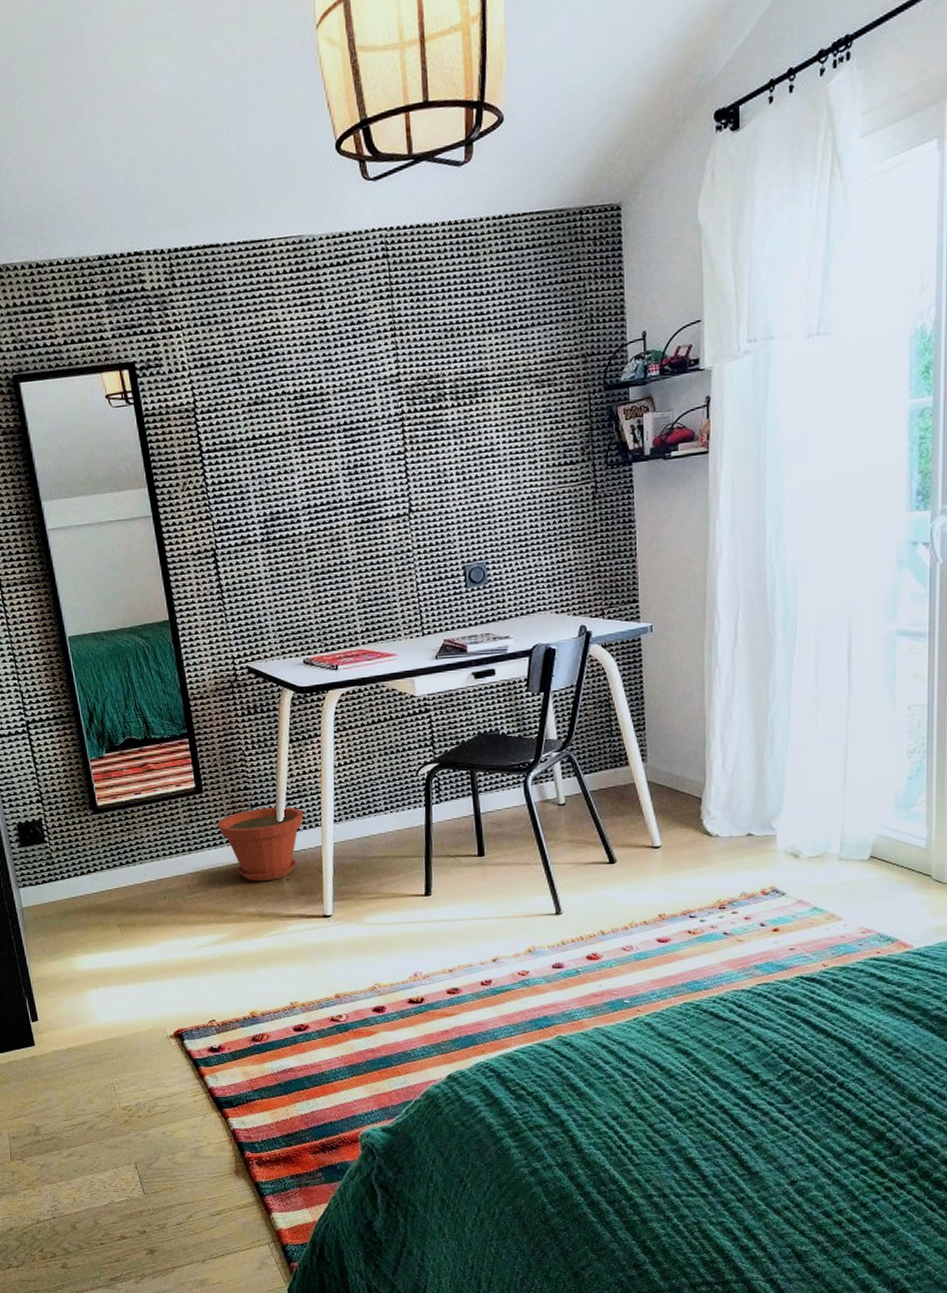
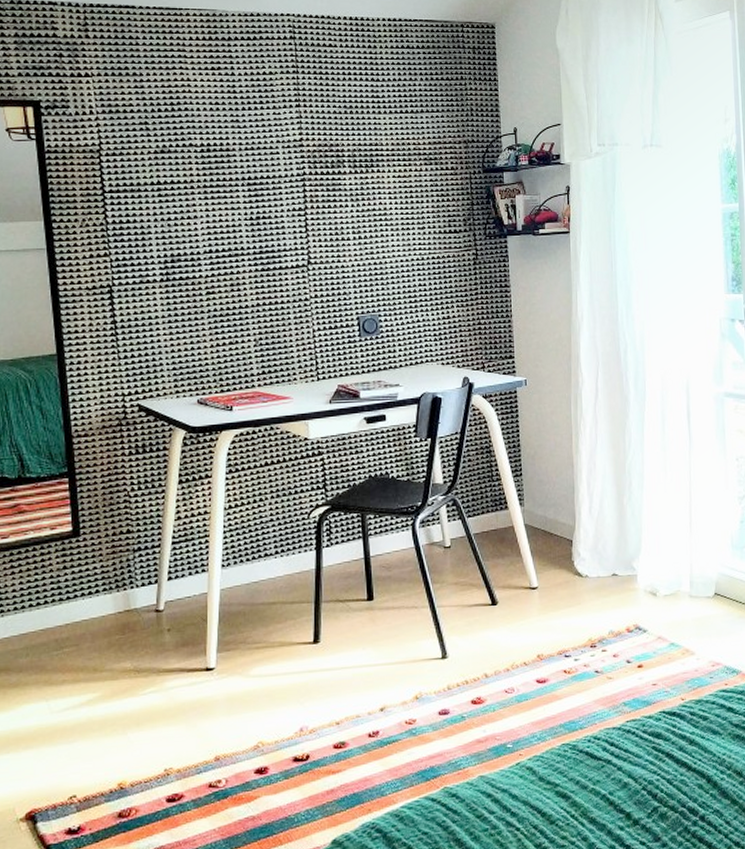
plant pot: present [216,807,304,882] -> none [93,551,190,634]

